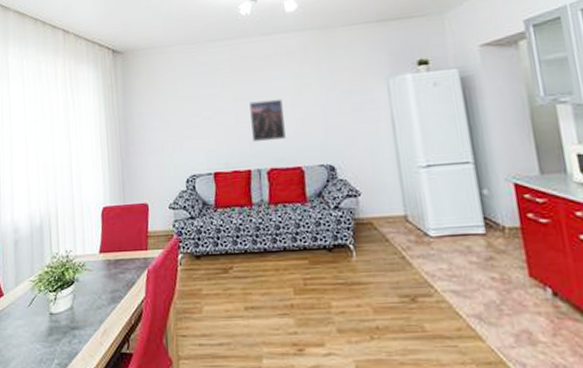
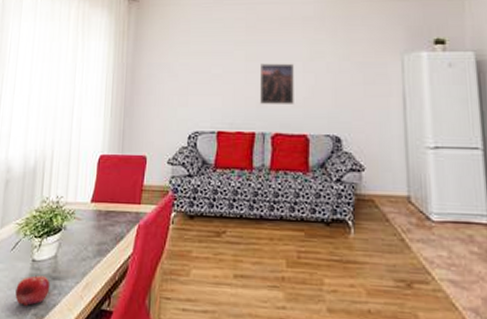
fruit: none [37,327,70,357] -> present [15,275,50,306]

